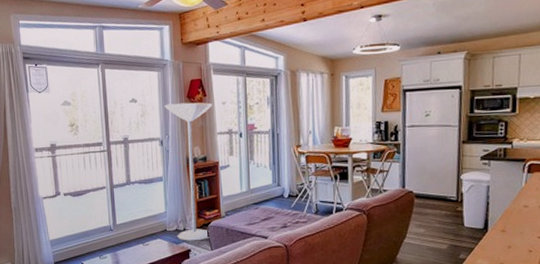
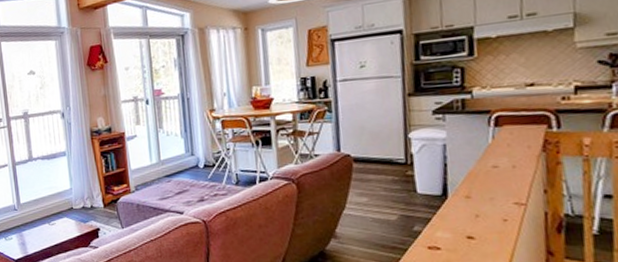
floor lamp: present [164,102,213,241] -> none [64,69,120,219]

